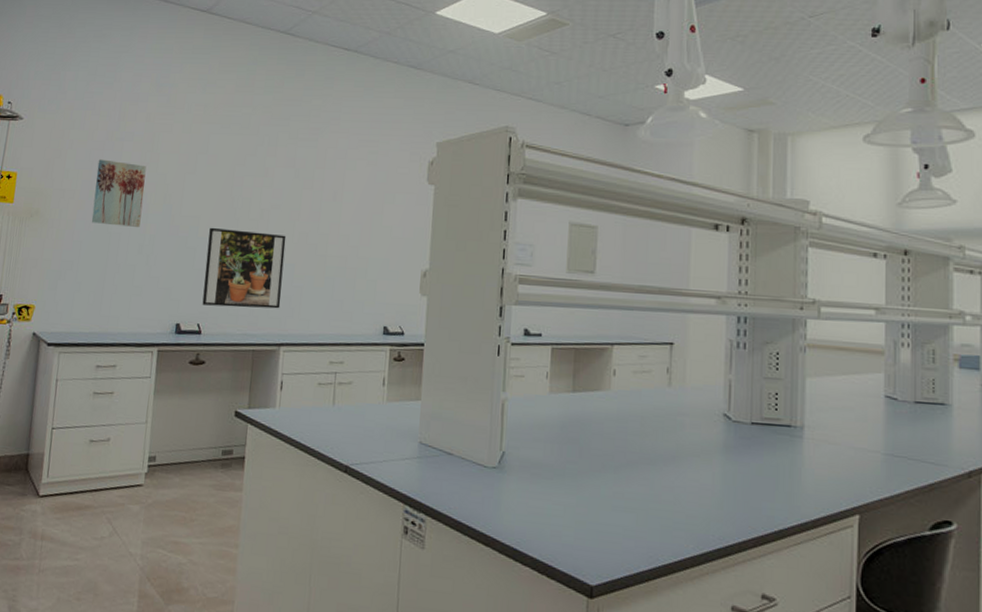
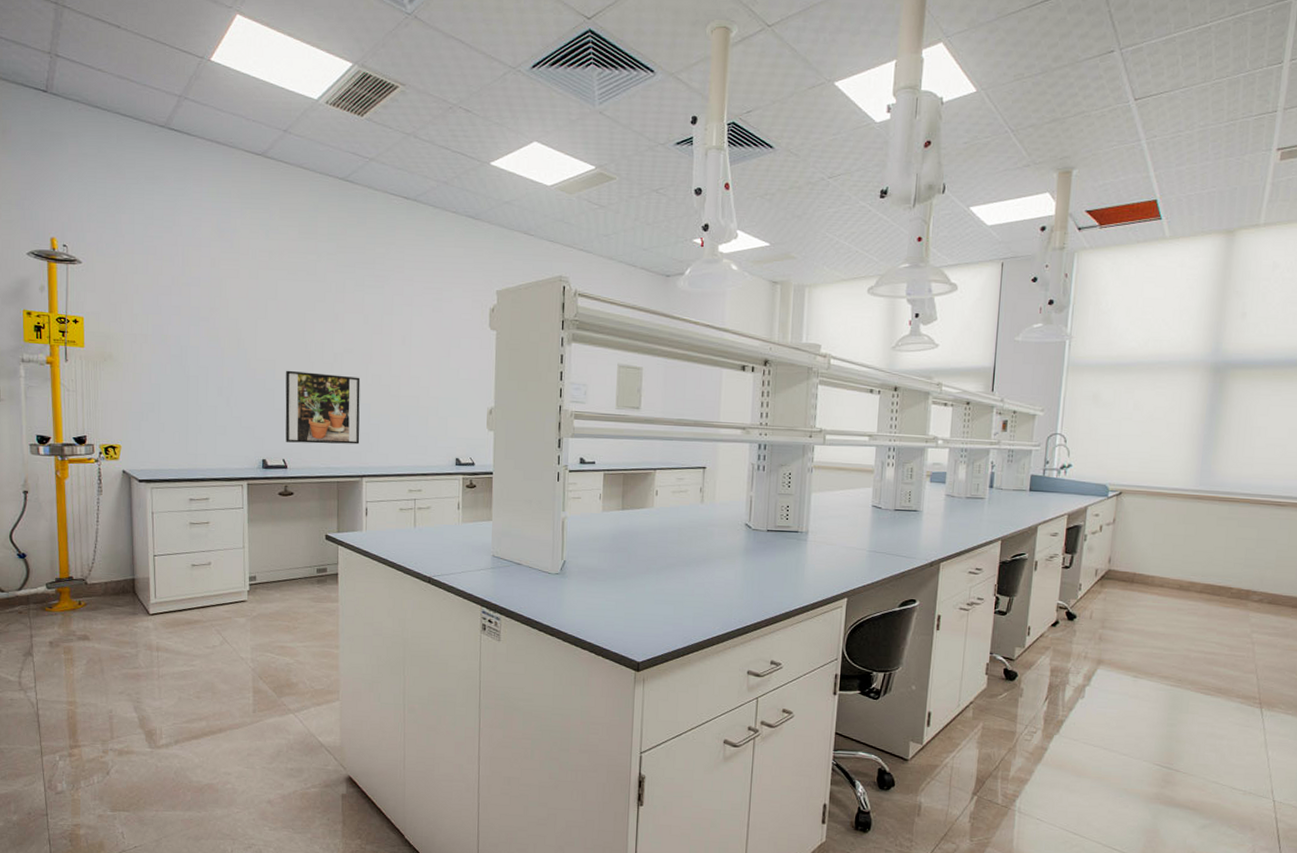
wall art: present [91,159,147,227] -> none [166,304,217,370]

